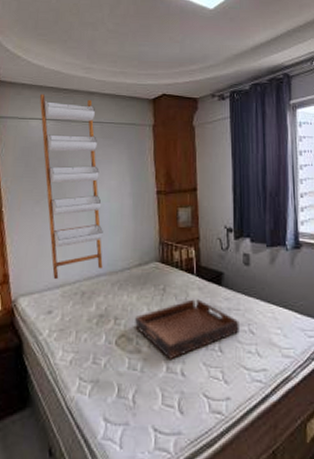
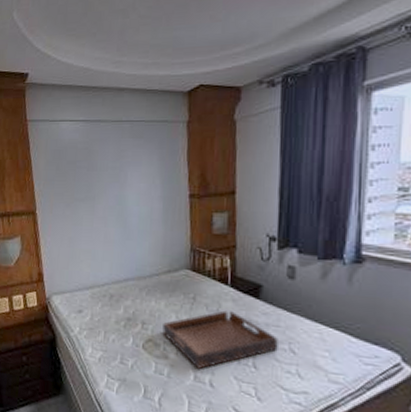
shelf: present [40,94,103,280] -> none [69,94,132,282]

